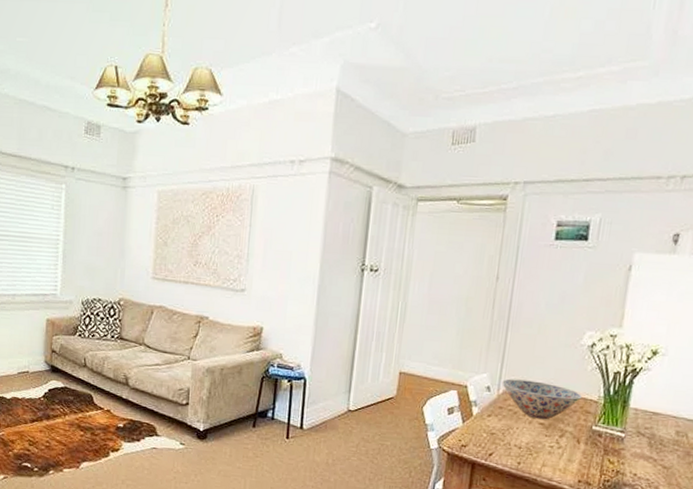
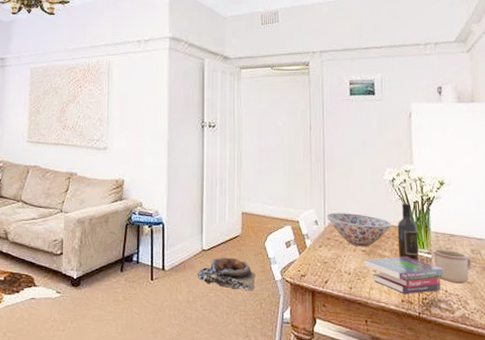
dog bed: none [339,419,408,457] -> present [197,257,256,290]
books: none [539,432,637,475] -> present [364,256,443,295]
wine bottle: none [584,373,614,439] -> present [397,204,419,261]
mug: none [627,427,675,468] -> present [433,249,472,284]

